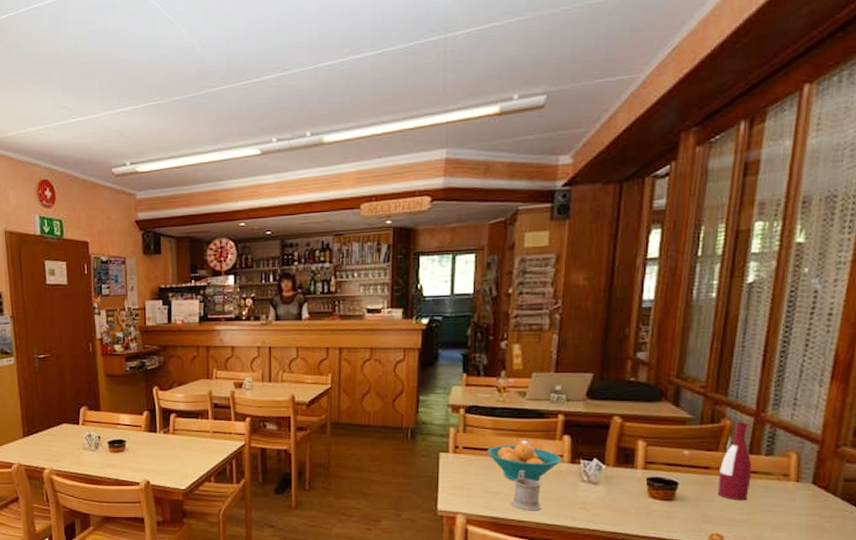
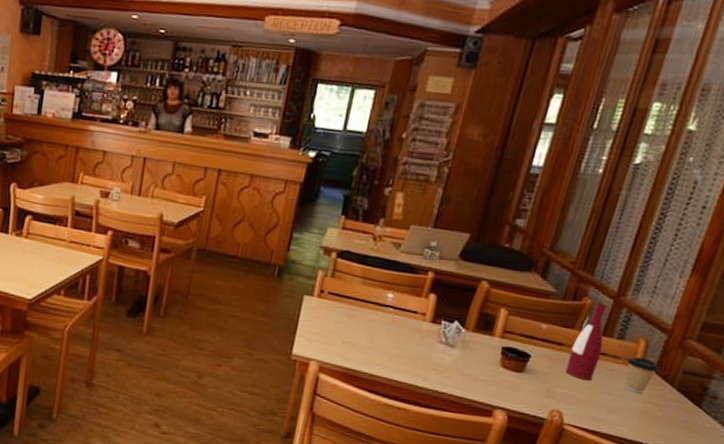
fruit bowl: present [487,442,562,482] -> none [351,295,424,337]
mug: present [511,469,542,511] -> none [366,323,399,367]
coffee cup: none [781,470,818,506] -> present [625,357,660,393]

